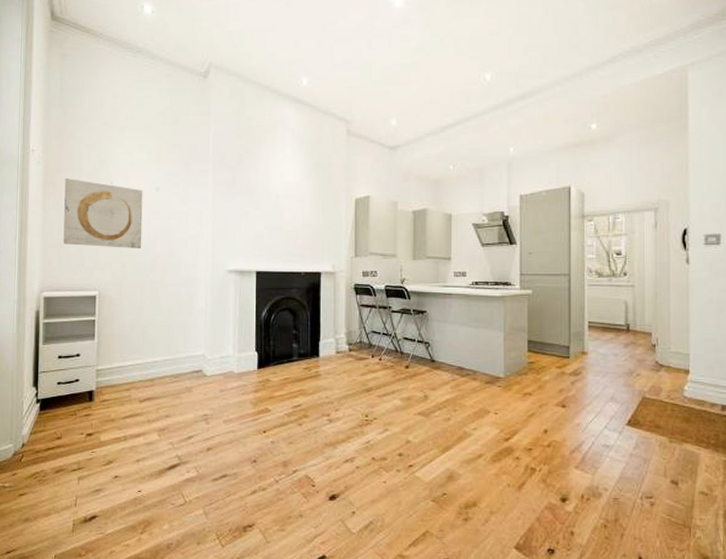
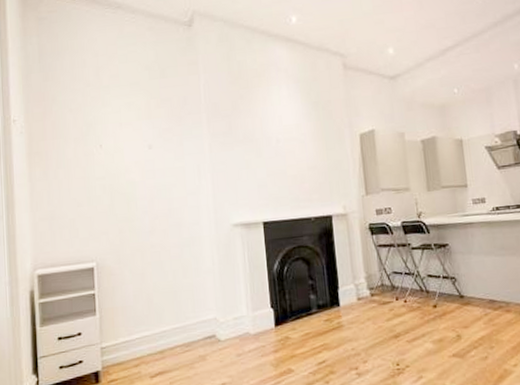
wall art: present [63,179,143,248] -> none [51,145,139,216]

